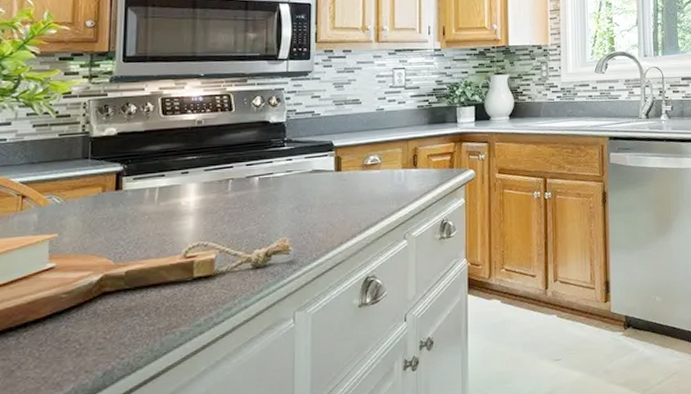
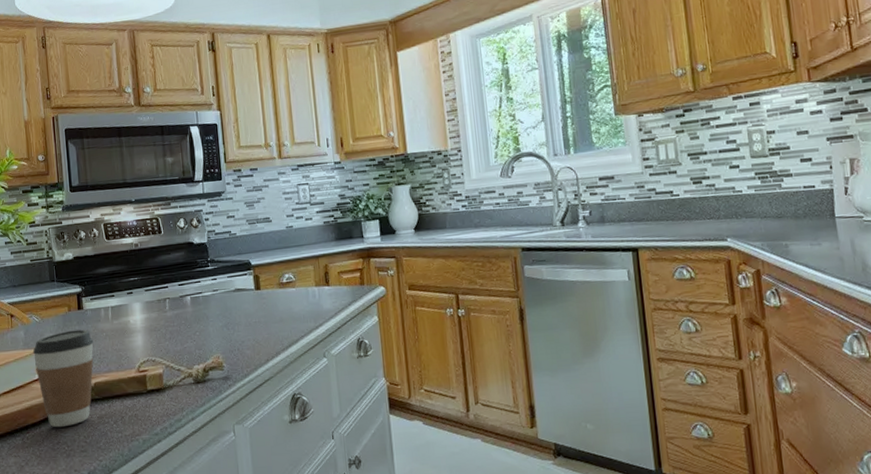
coffee cup: none [46,212,131,324] -> present [32,329,94,428]

